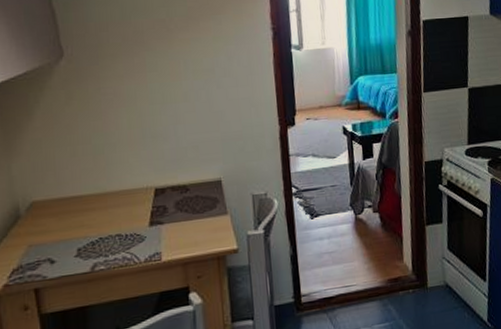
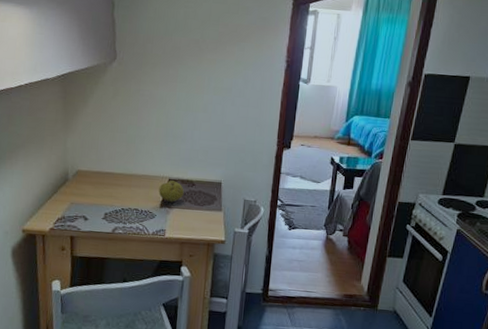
fruit: none [144,189,177,217] -> present [158,180,184,203]

